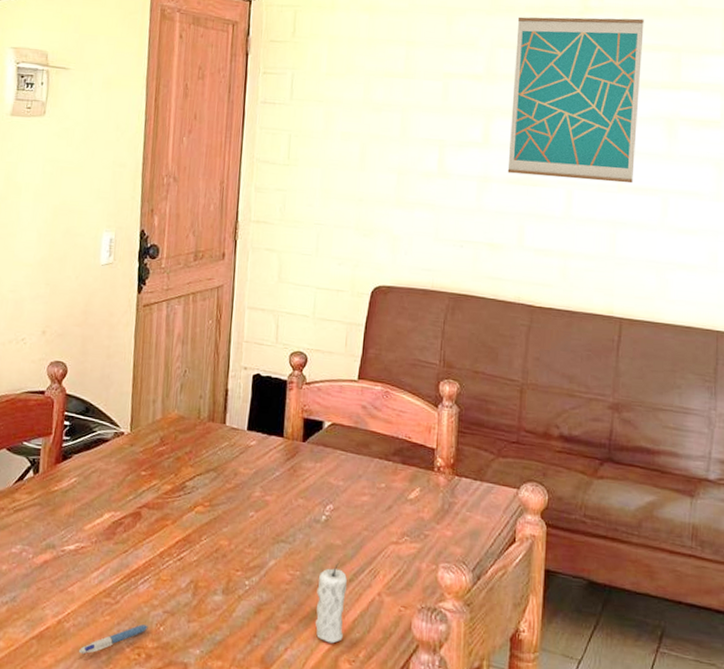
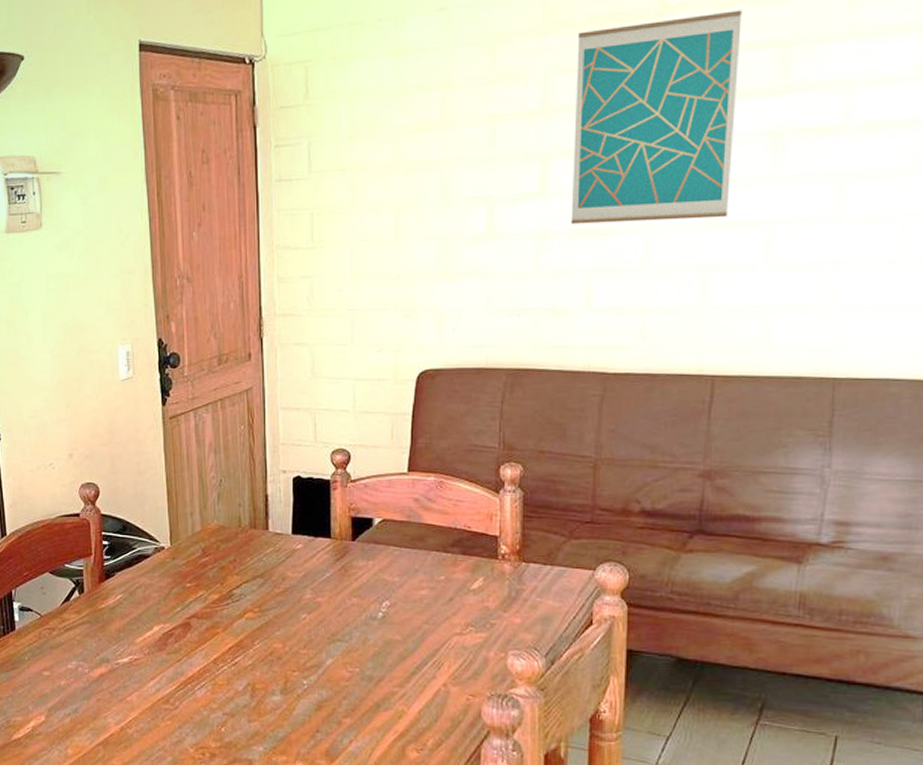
pen: present [79,624,149,655] -> none [145,727,210,757]
candle: present [315,562,348,644] -> none [378,657,411,734]

